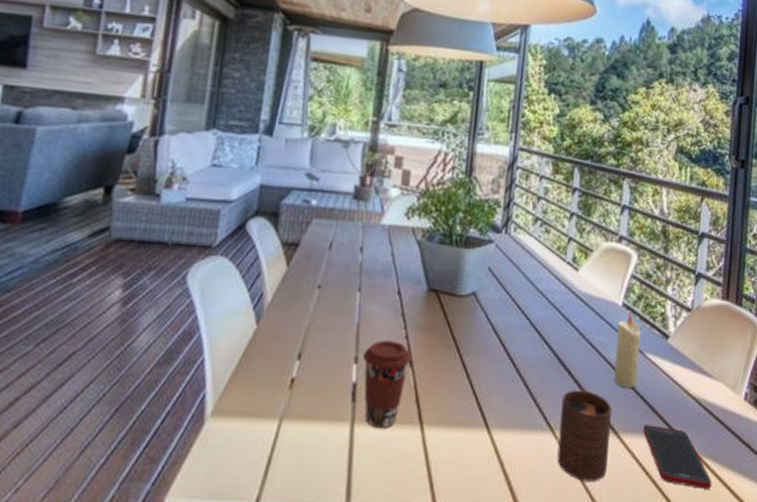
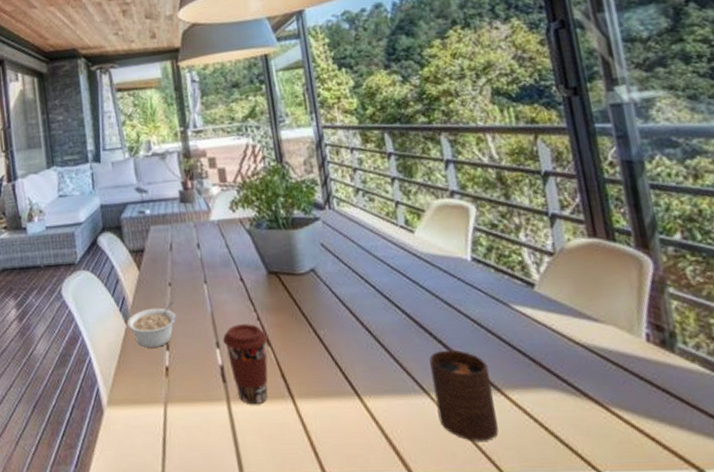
legume: none [258,306,320,355] -> present [127,301,177,348]
candle: present [614,312,641,388] -> none [471,265,510,343]
cell phone: present [643,425,712,489] -> none [529,378,631,442]

